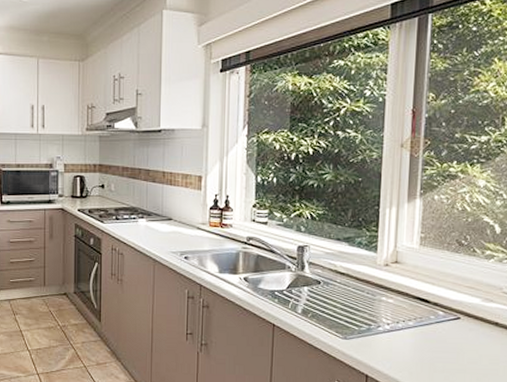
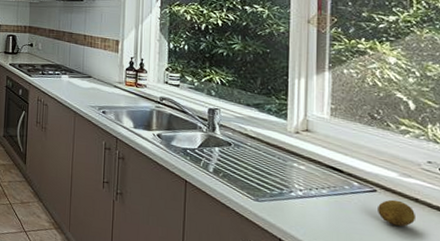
fruit: none [460,325,495,351] -> present [378,199,415,227]

